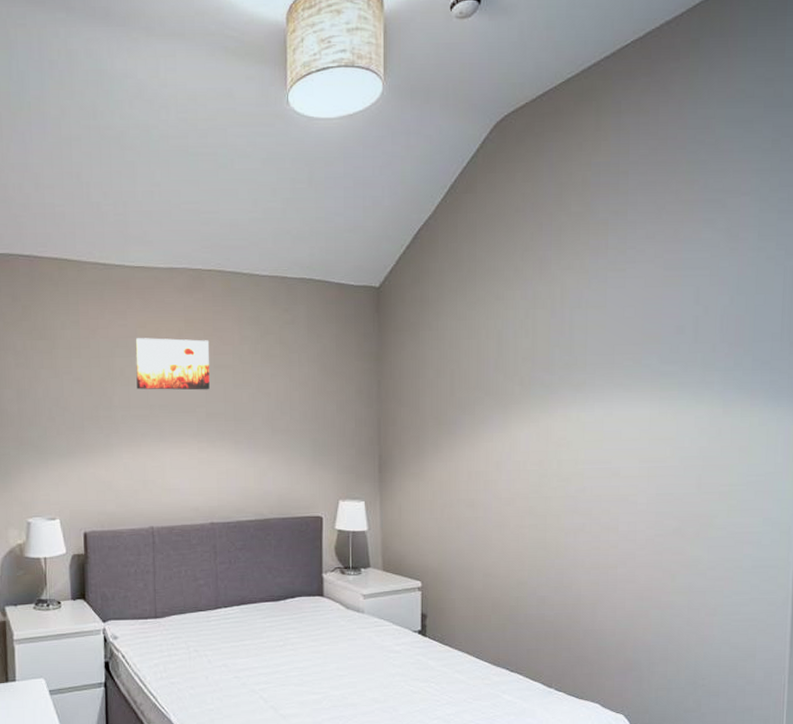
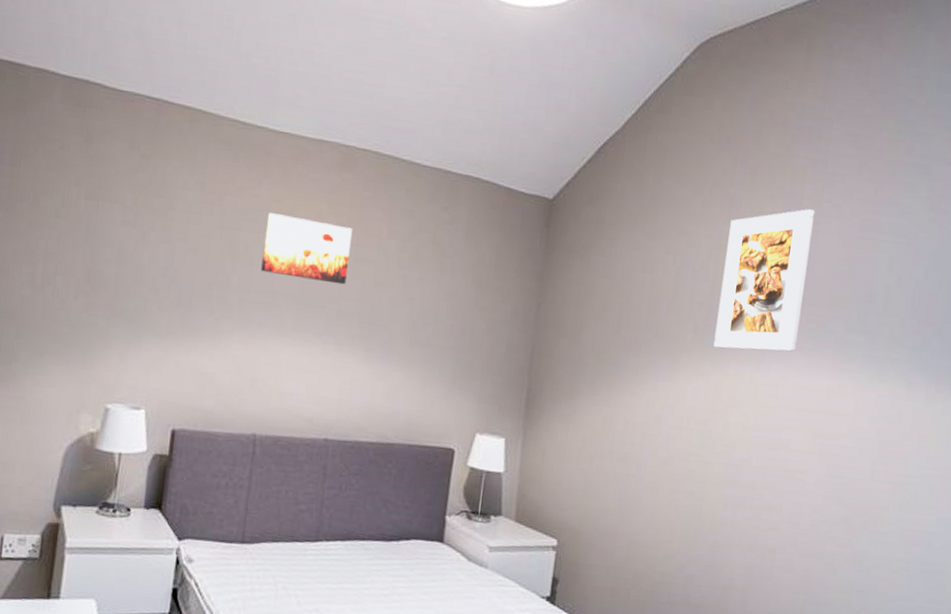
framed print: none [540,258,621,396] -> present [713,209,815,352]

